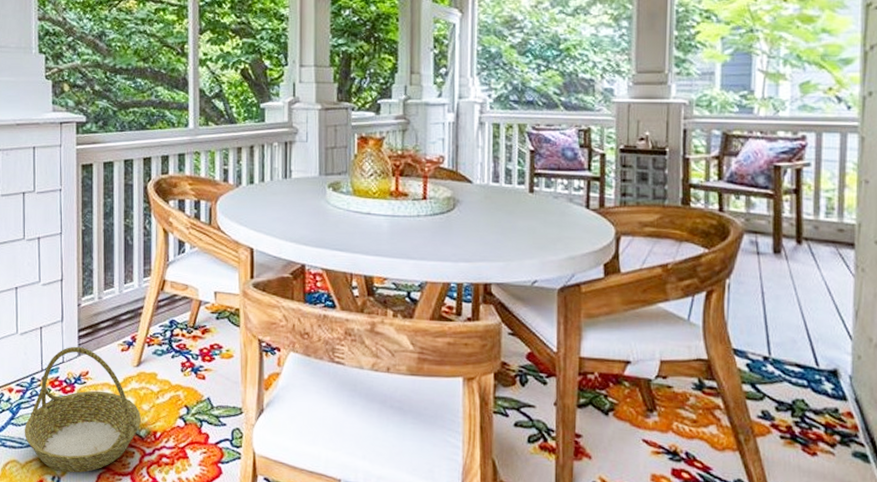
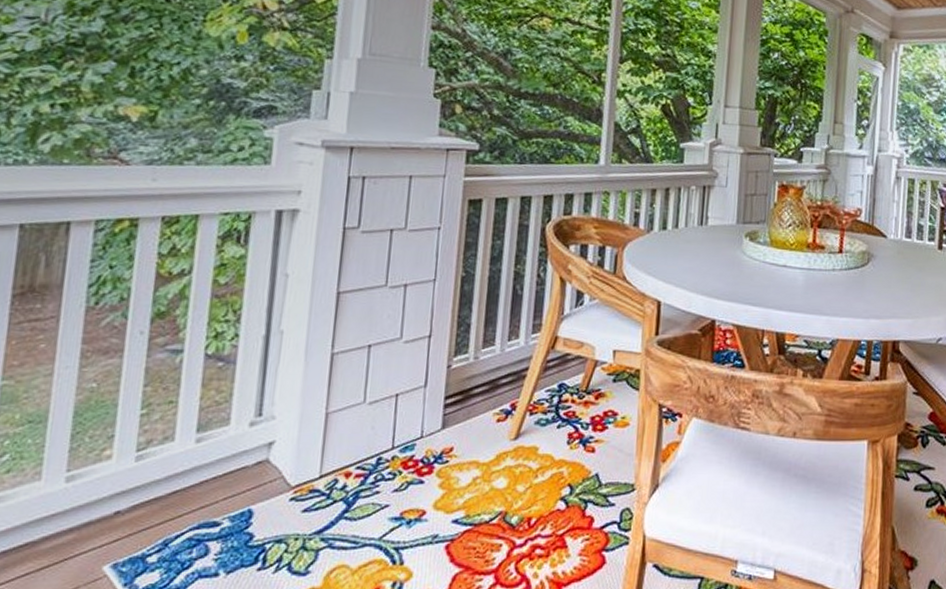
basket: present [24,346,141,473] -> none [360,417,514,576]

